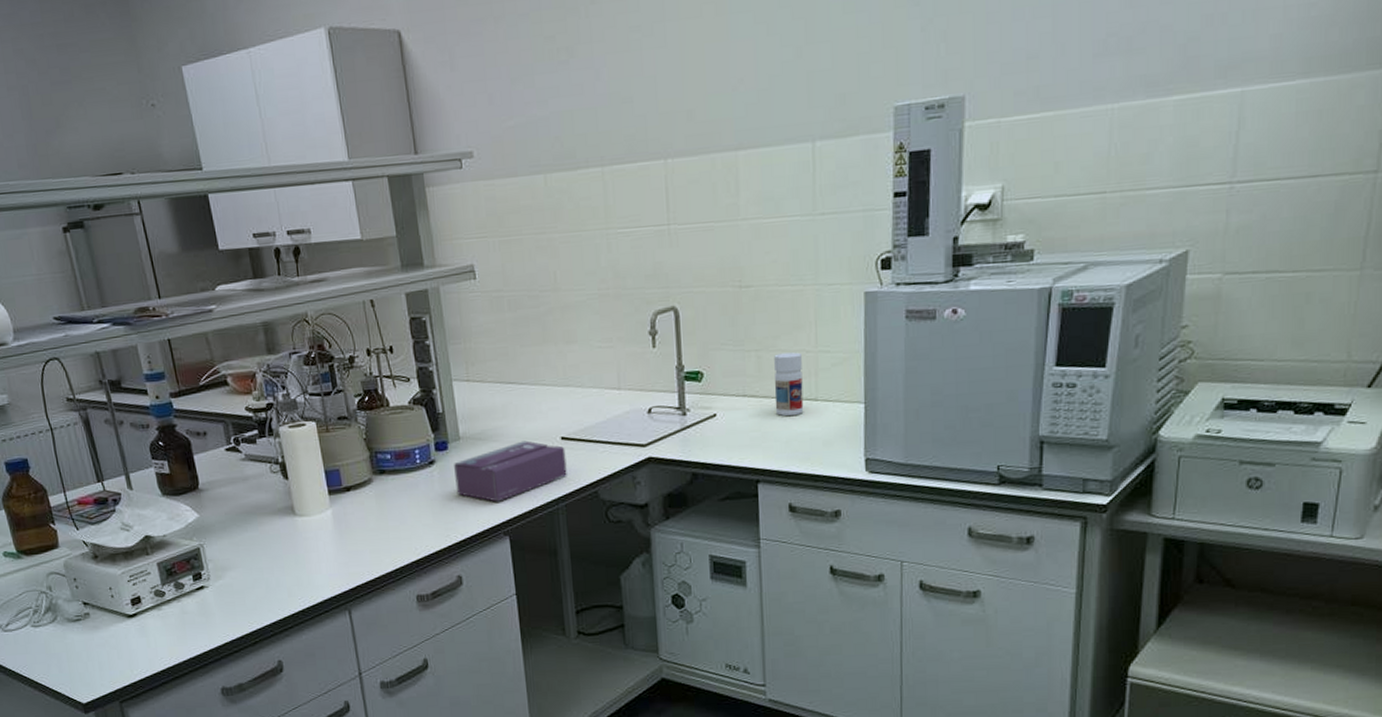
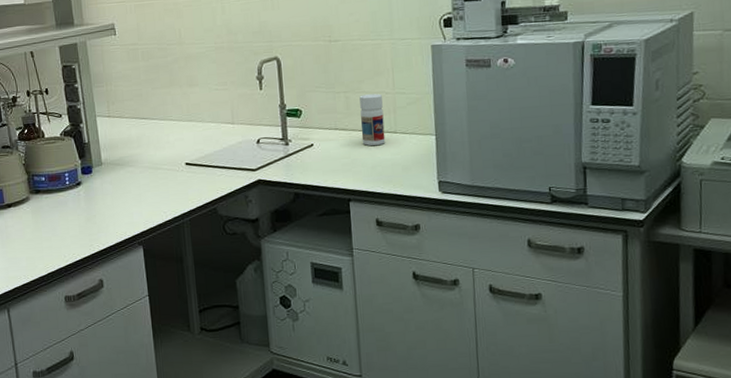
tissue box: present [454,440,567,502] -> none [97,166,191,217]

